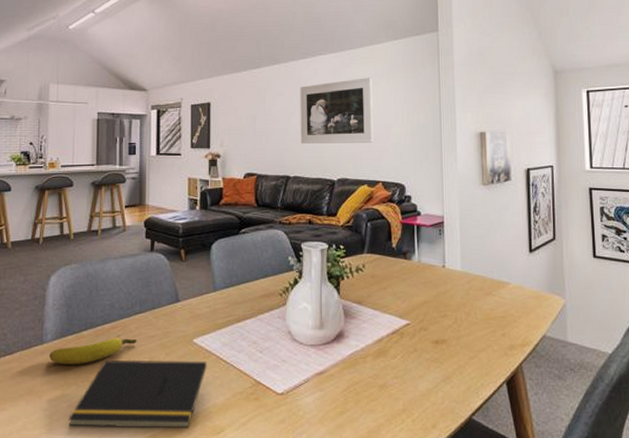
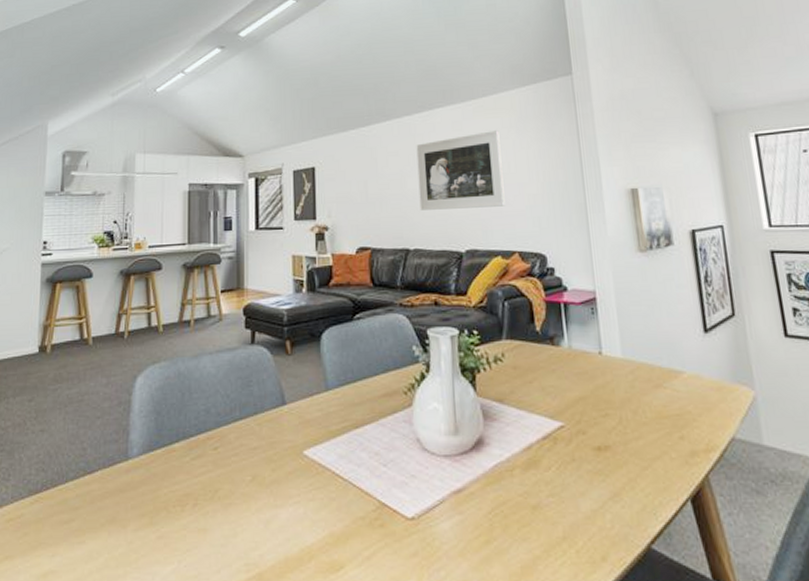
banana: present [49,338,137,364] -> none [135,451,237,485]
notepad: present [68,359,208,429] -> none [158,477,322,566]

